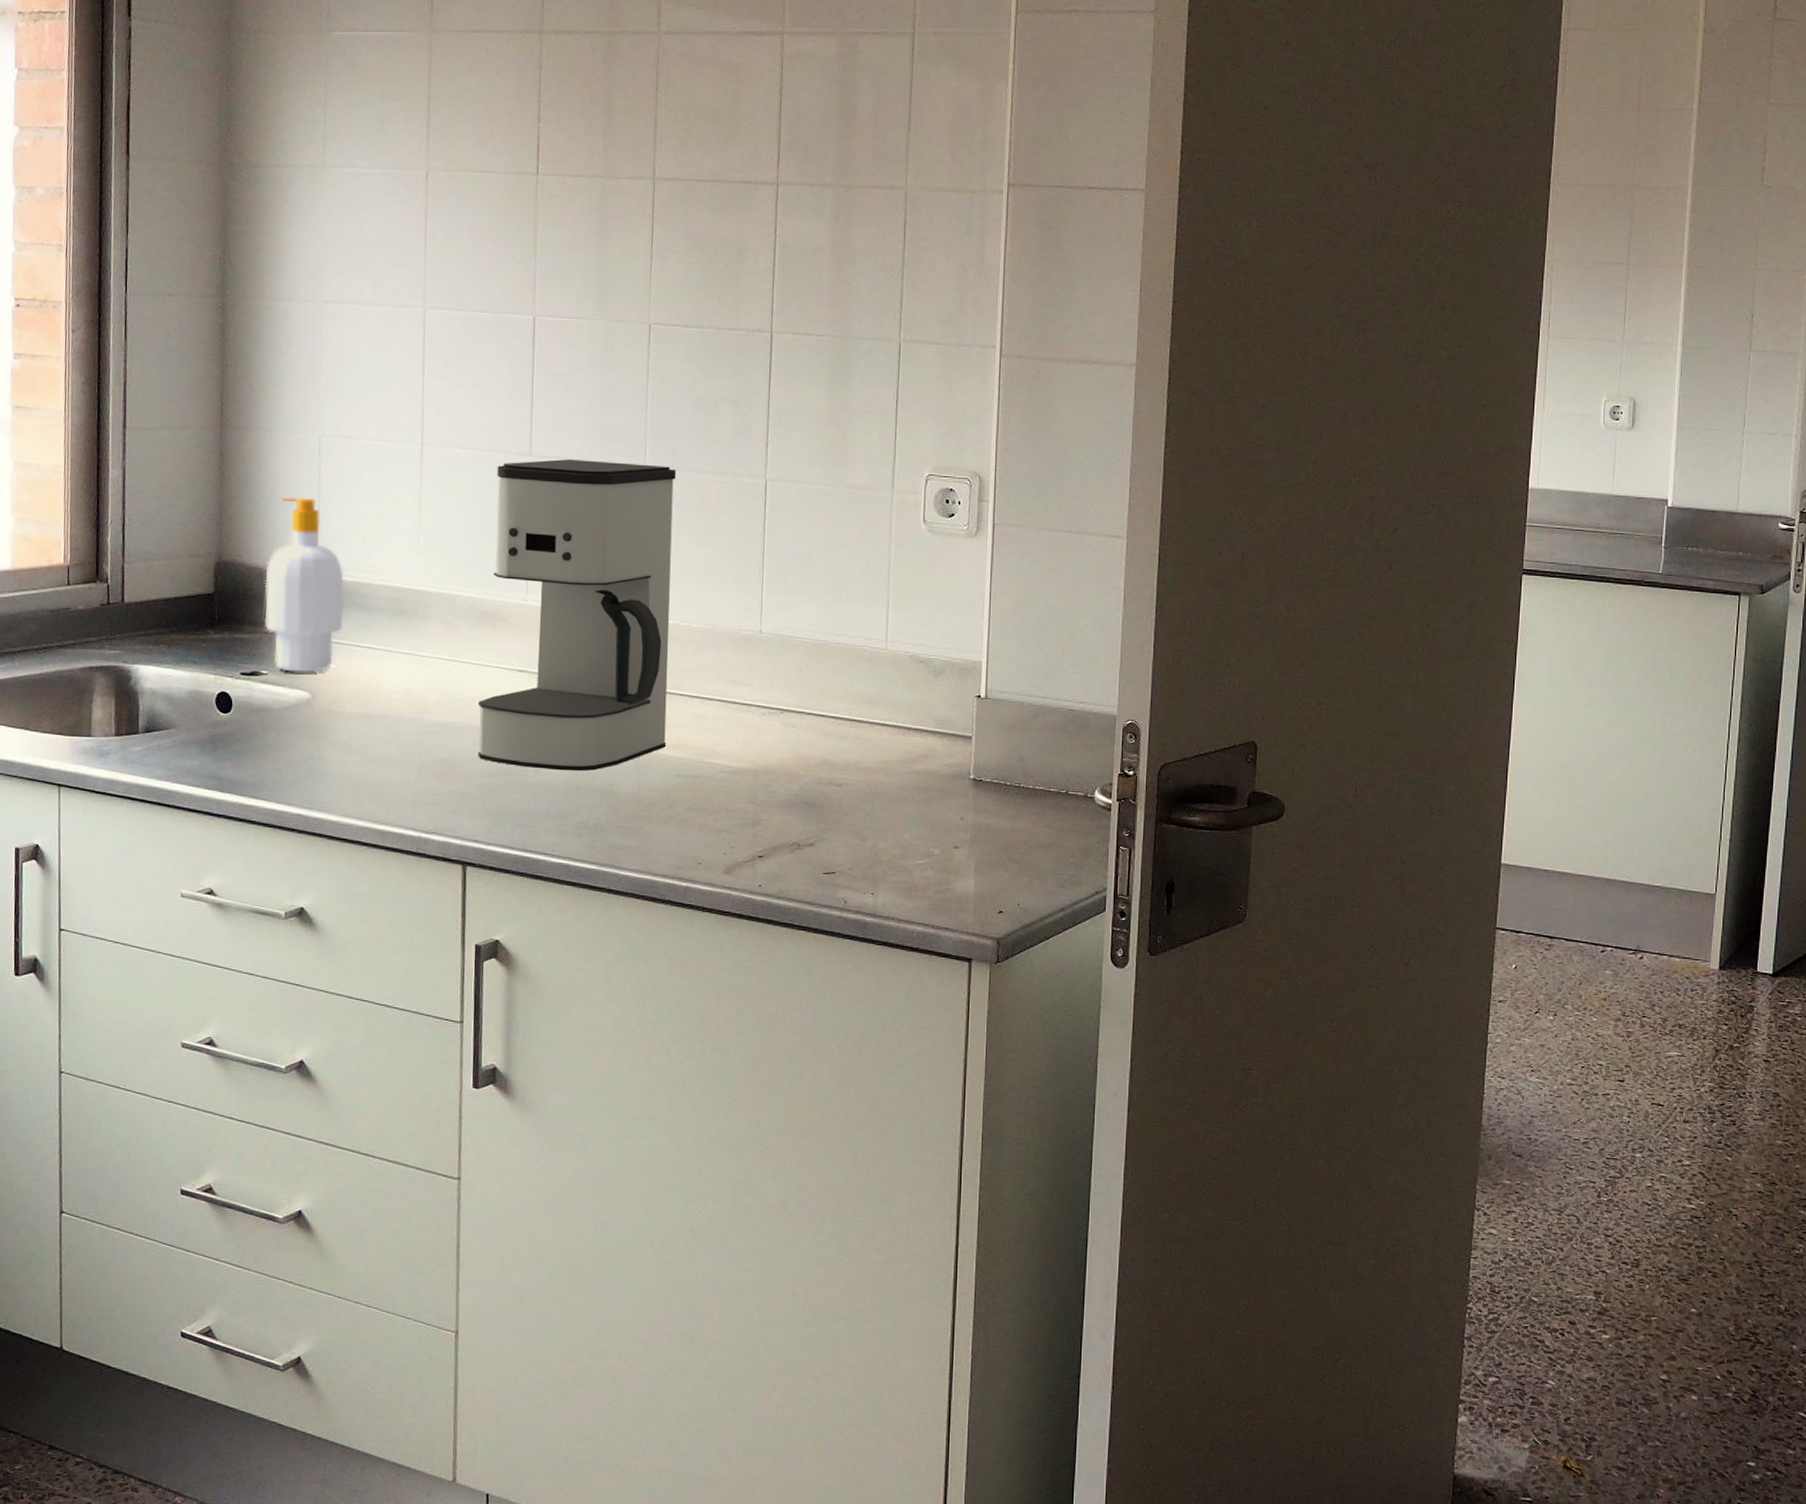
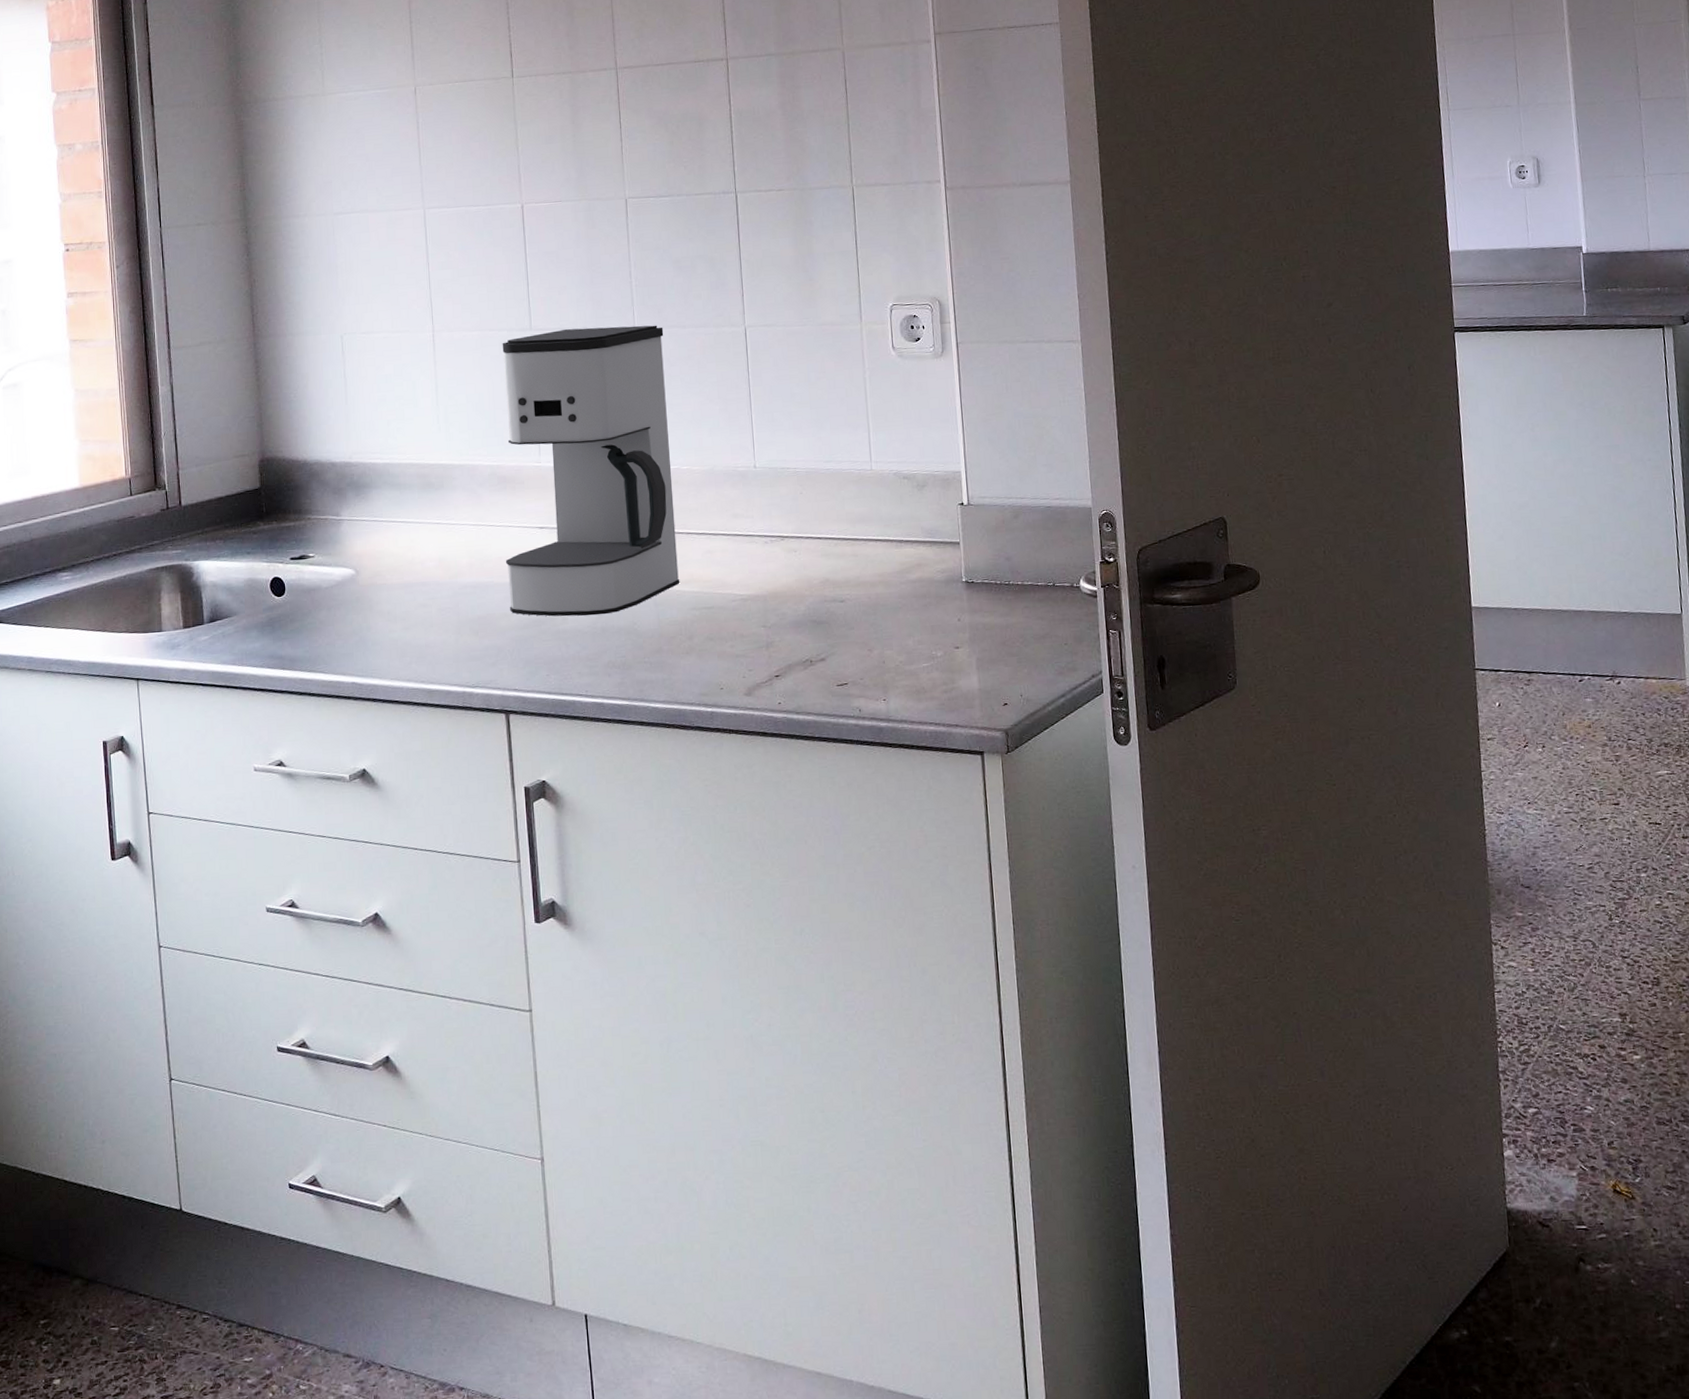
soap bottle: present [264,498,344,673] -> none [304,392,377,553]

